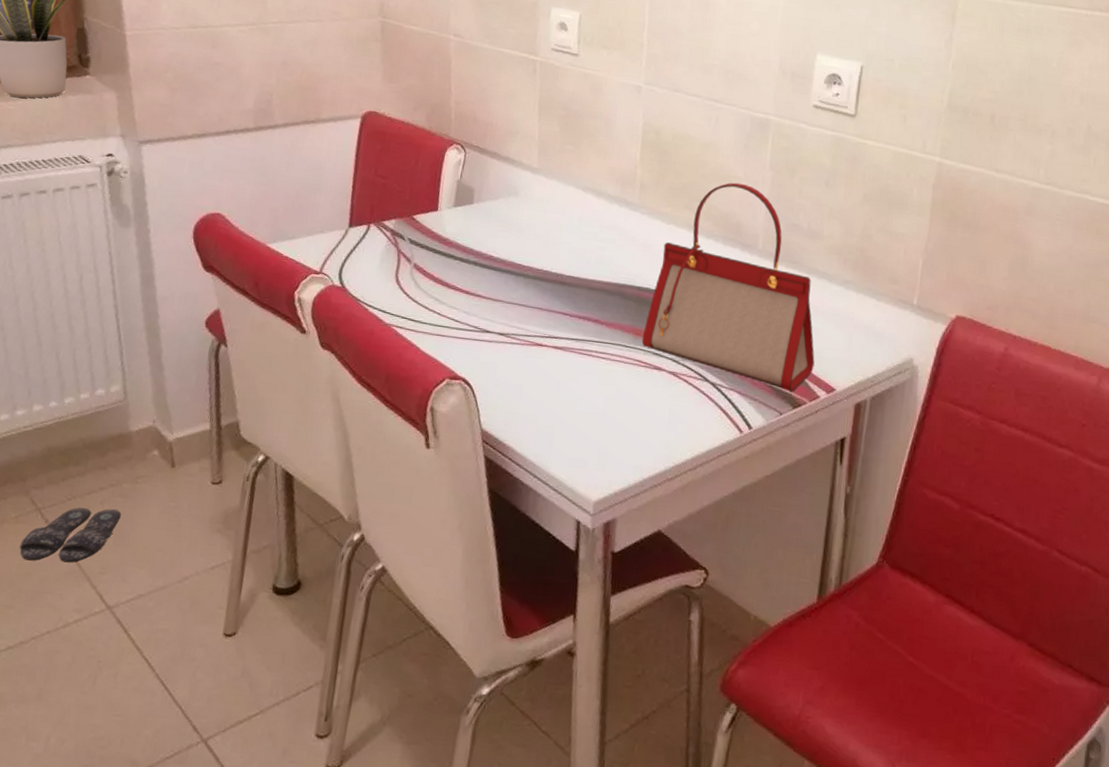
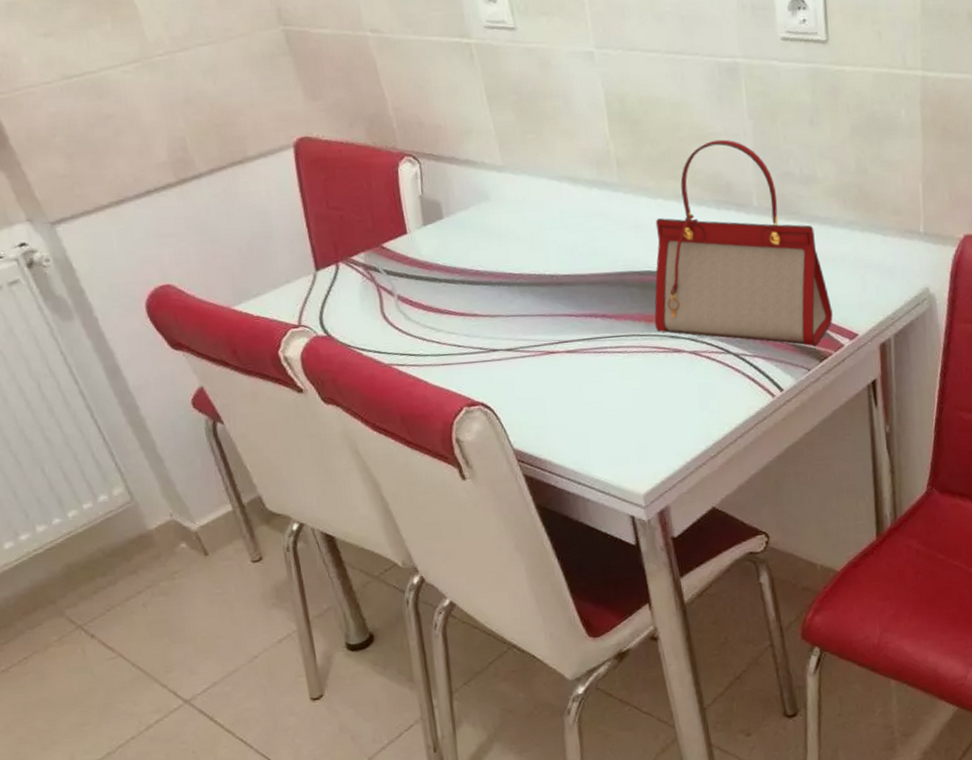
slippers: present [20,507,121,563] -> none [73,609,169,677]

